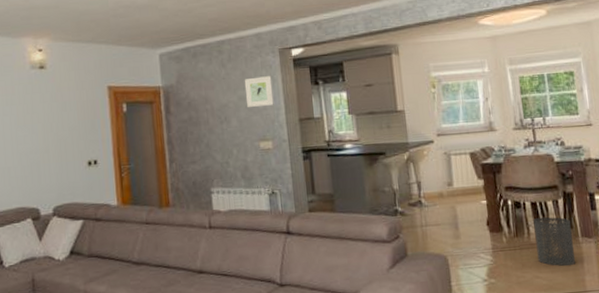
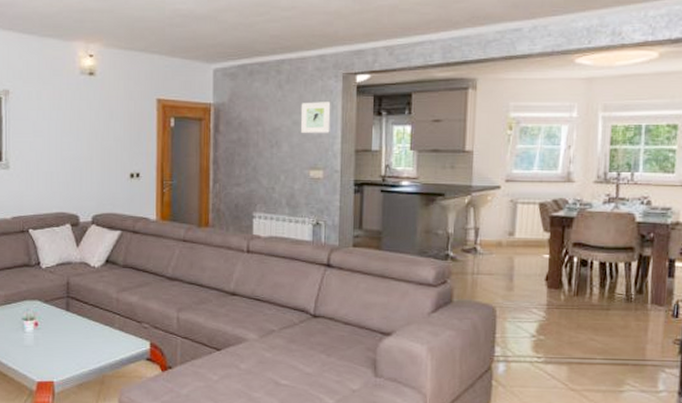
trash can: present [533,217,576,266] -> none [596,278,641,331]

